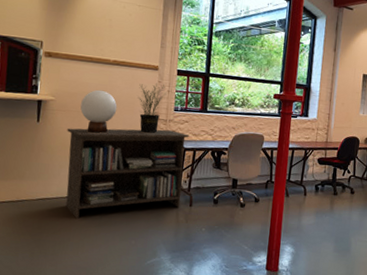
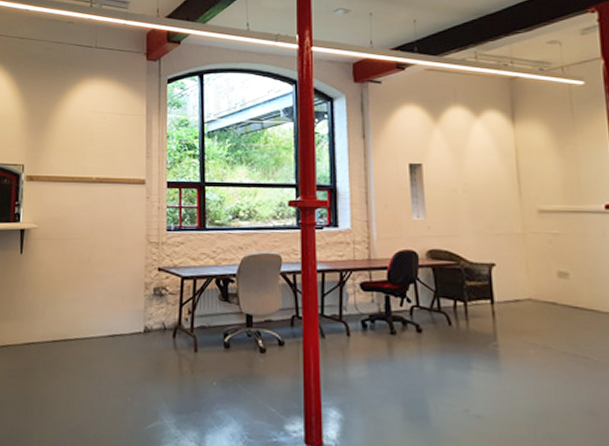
storage cabinet: present [66,128,189,219] -> none [51,254,187,368]
table lamp: present [80,89,118,134] -> none [64,212,103,263]
potted plant: present [138,83,166,134] -> none [124,200,156,261]

